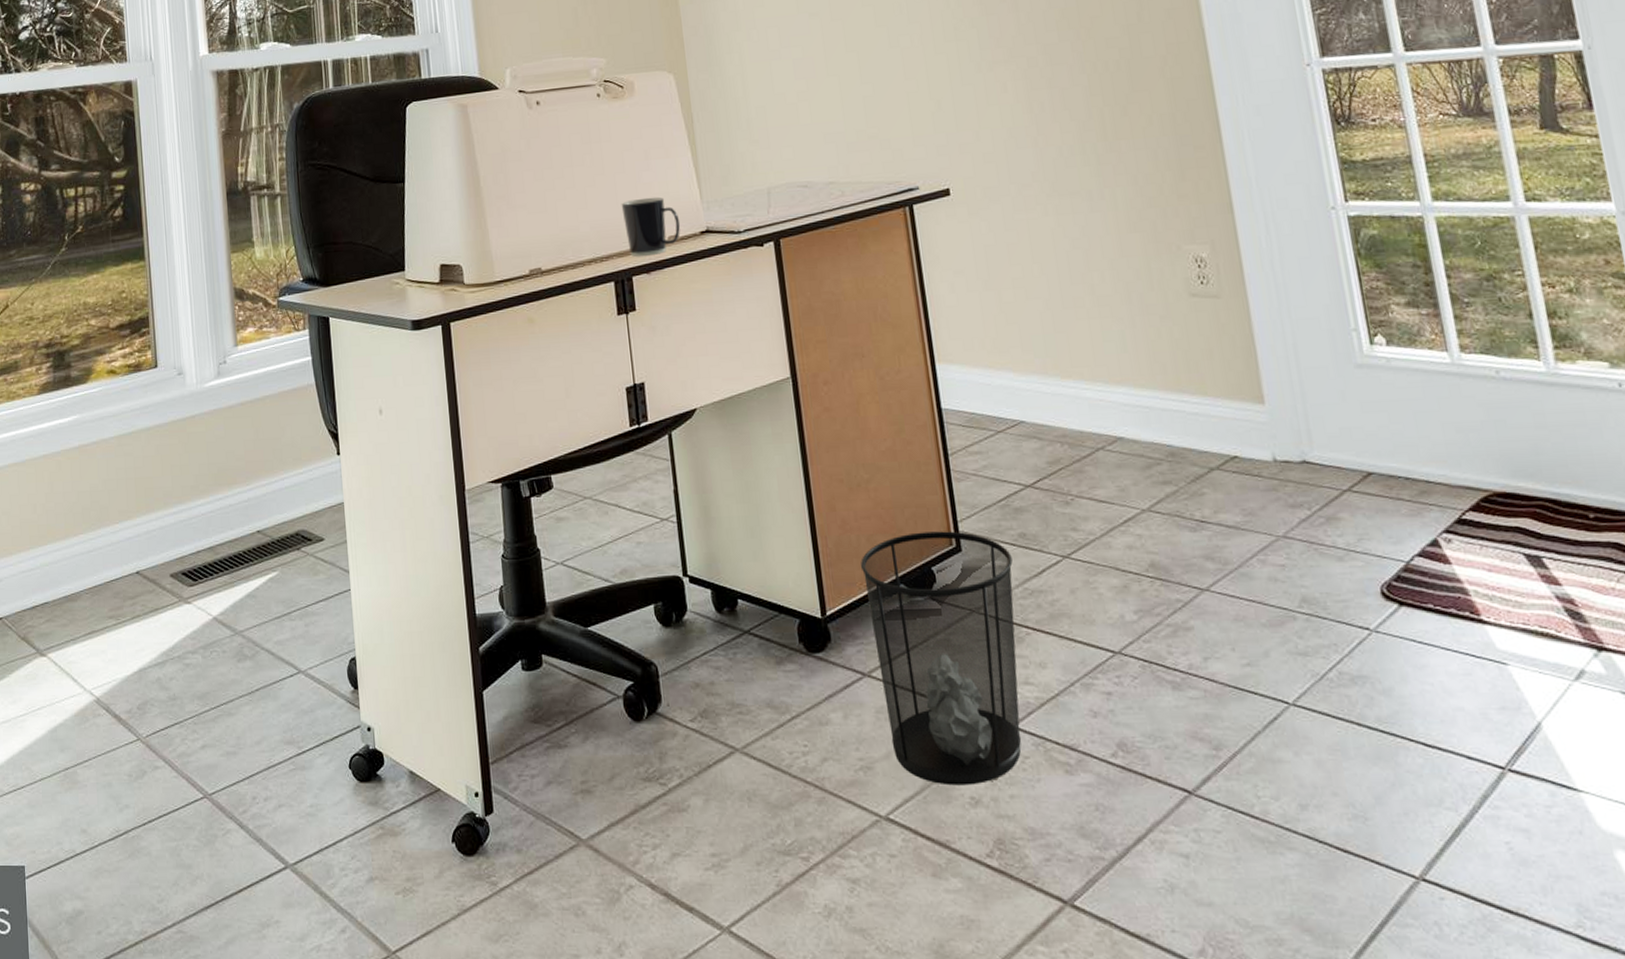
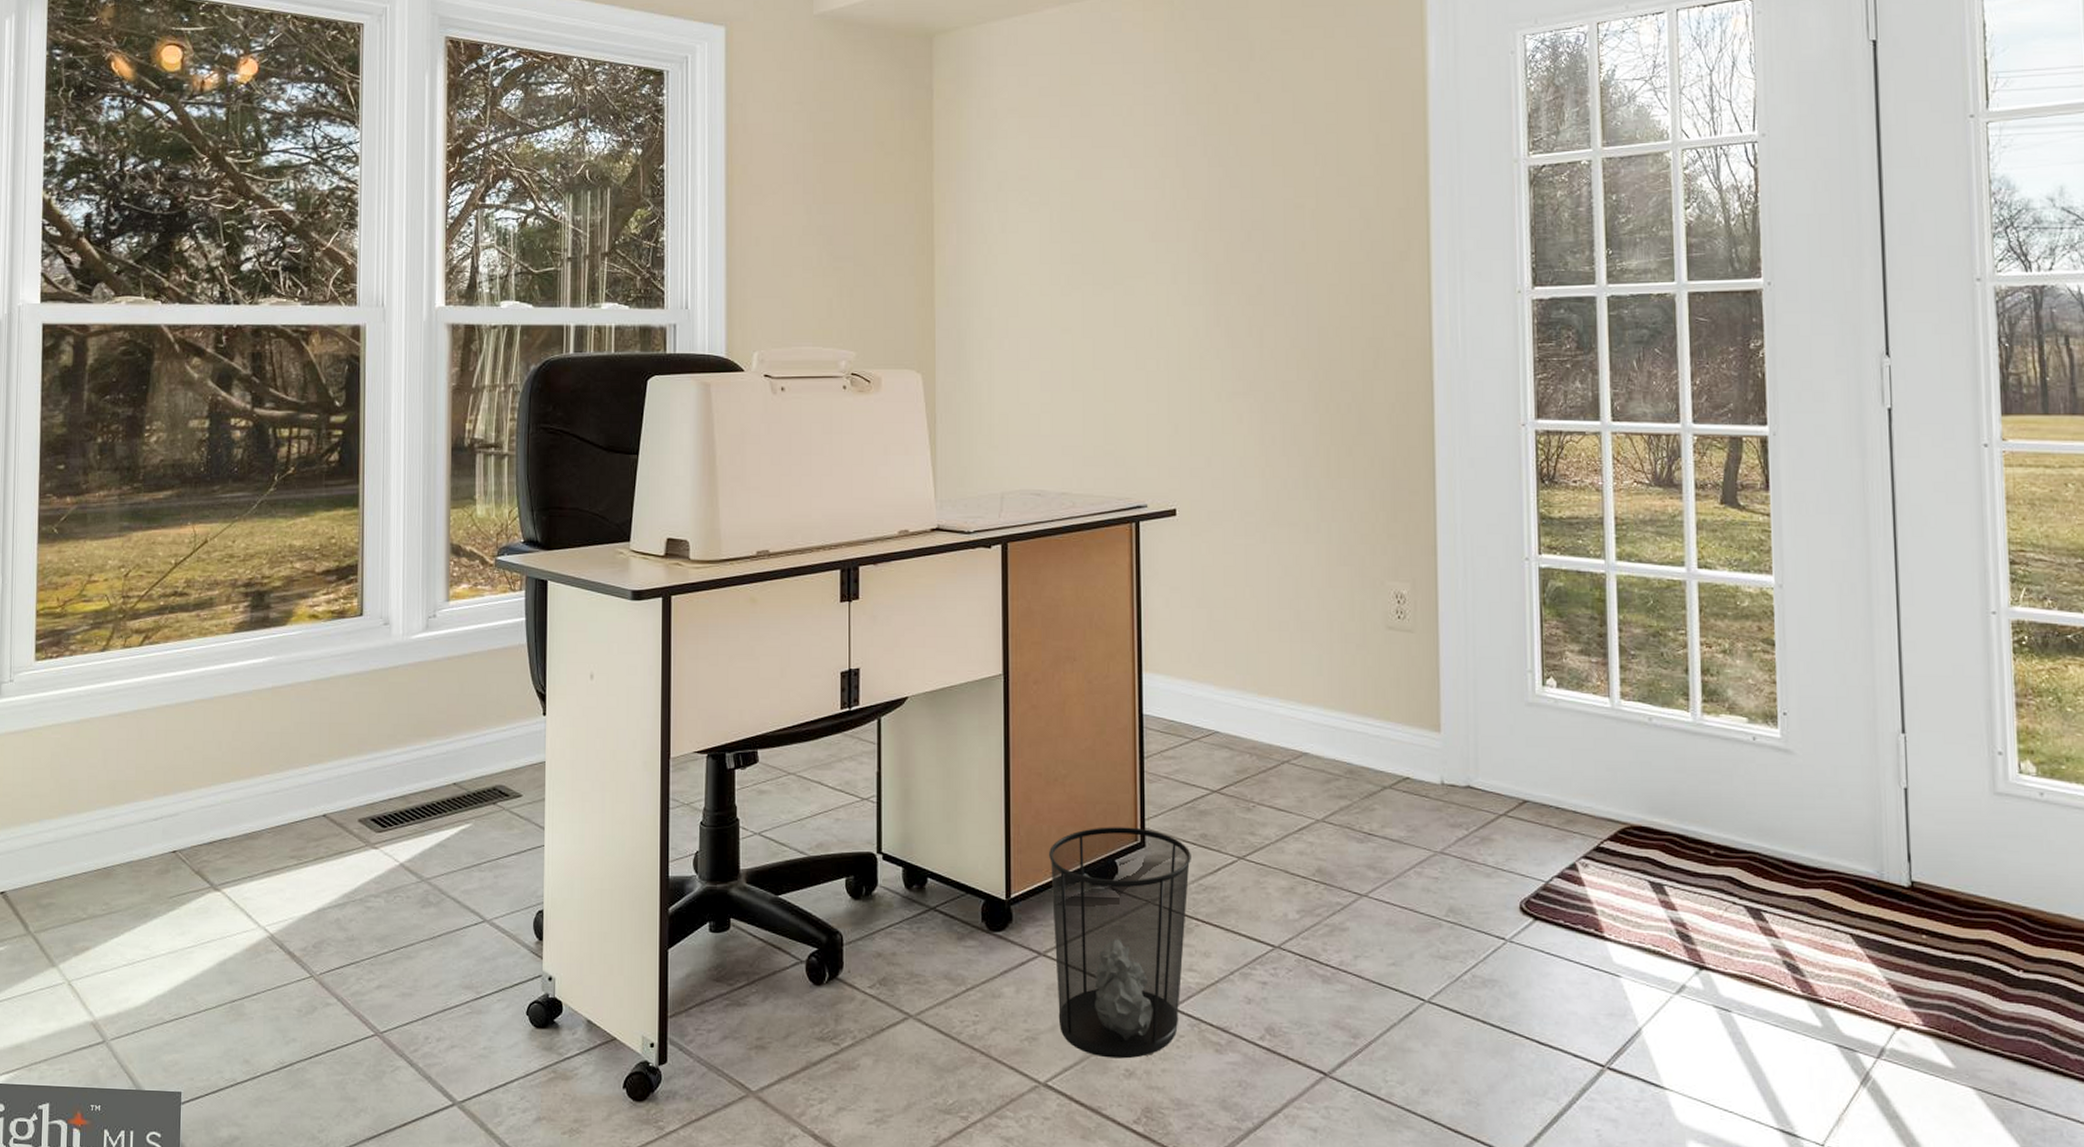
mug: present [621,196,681,258] -> none [855,491,912,548]

